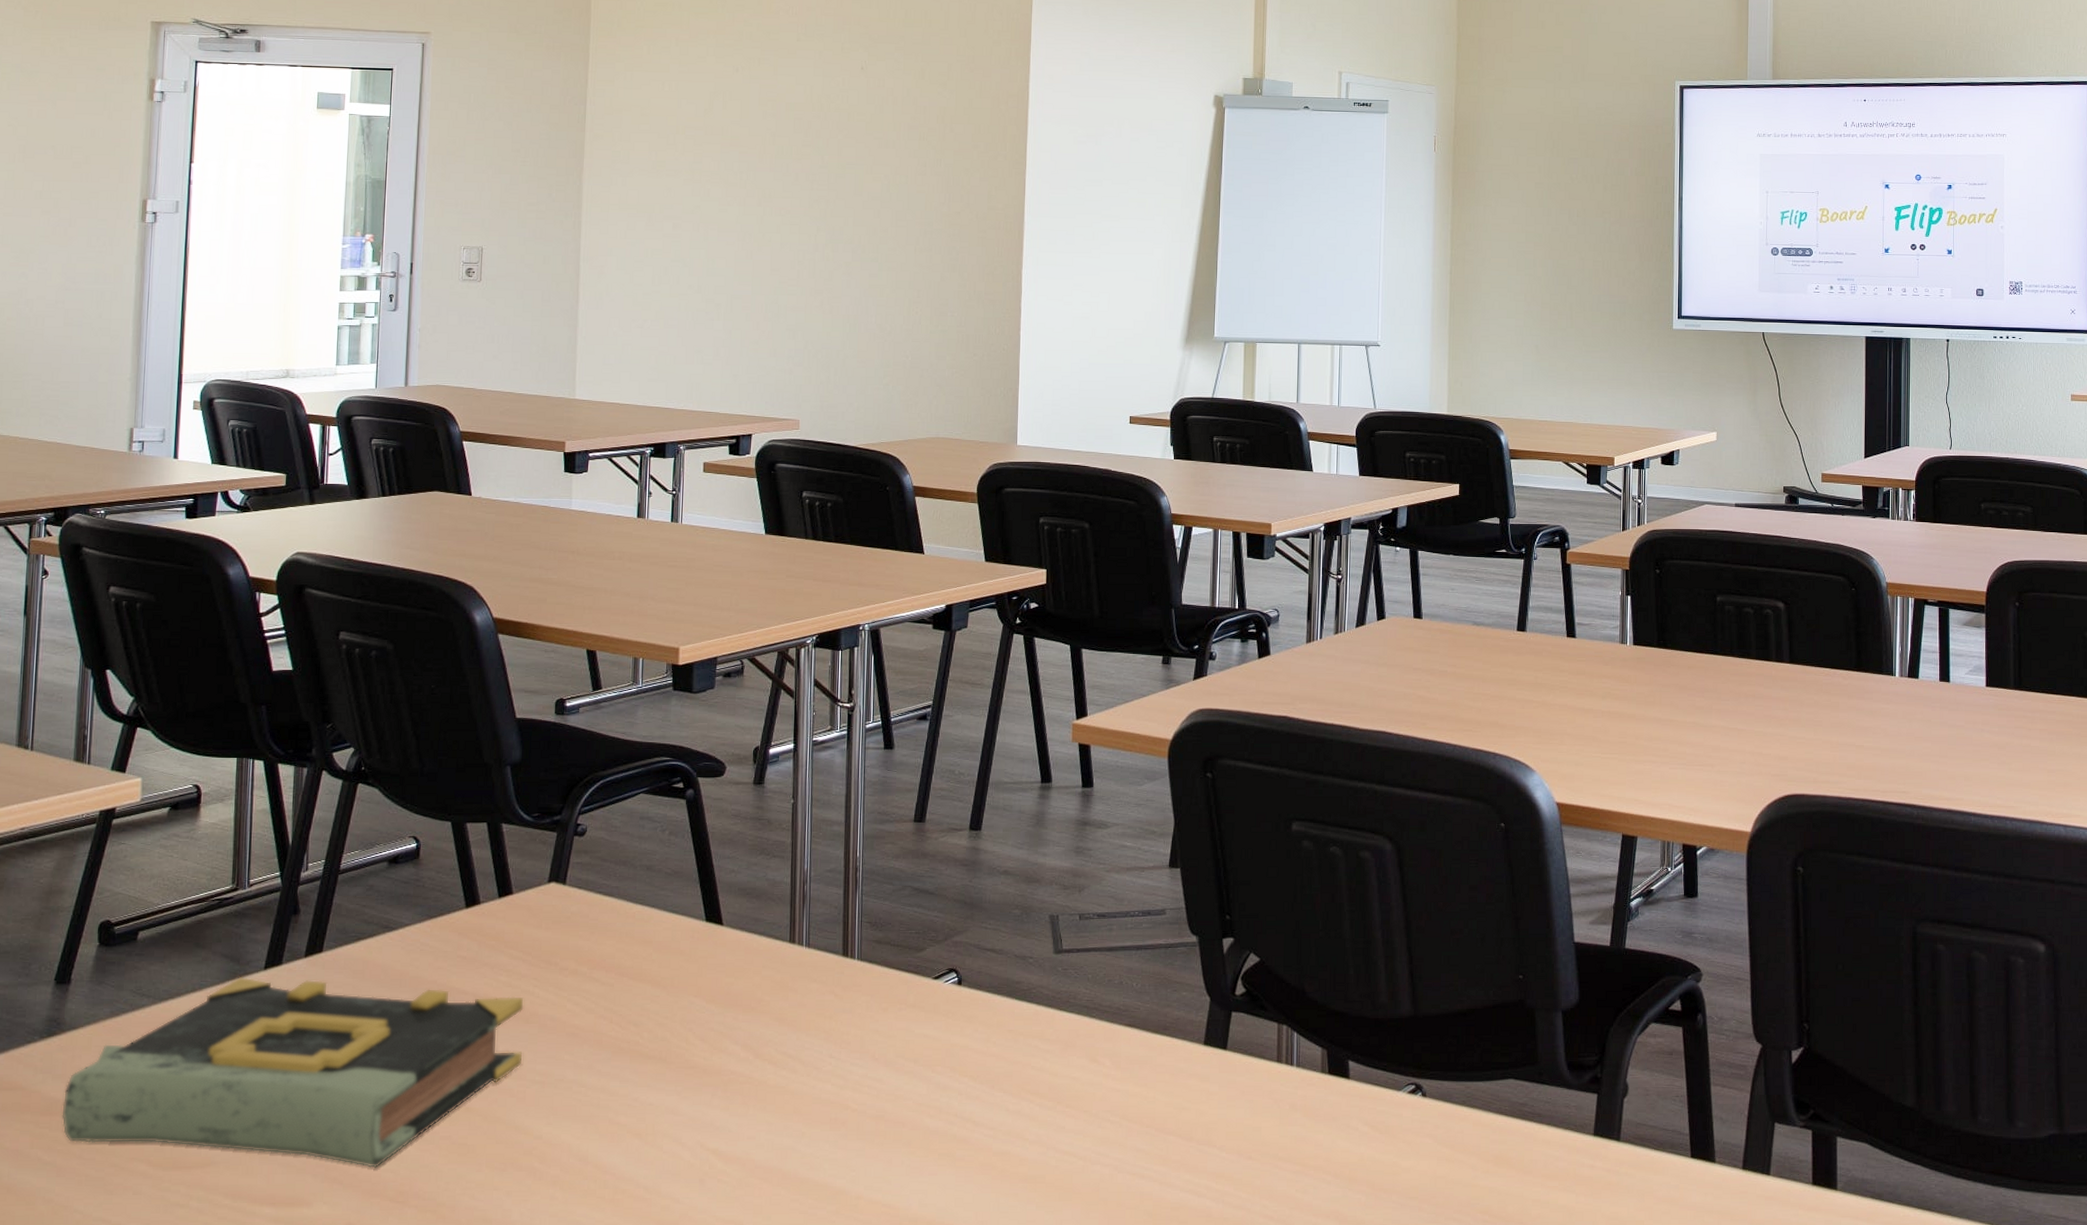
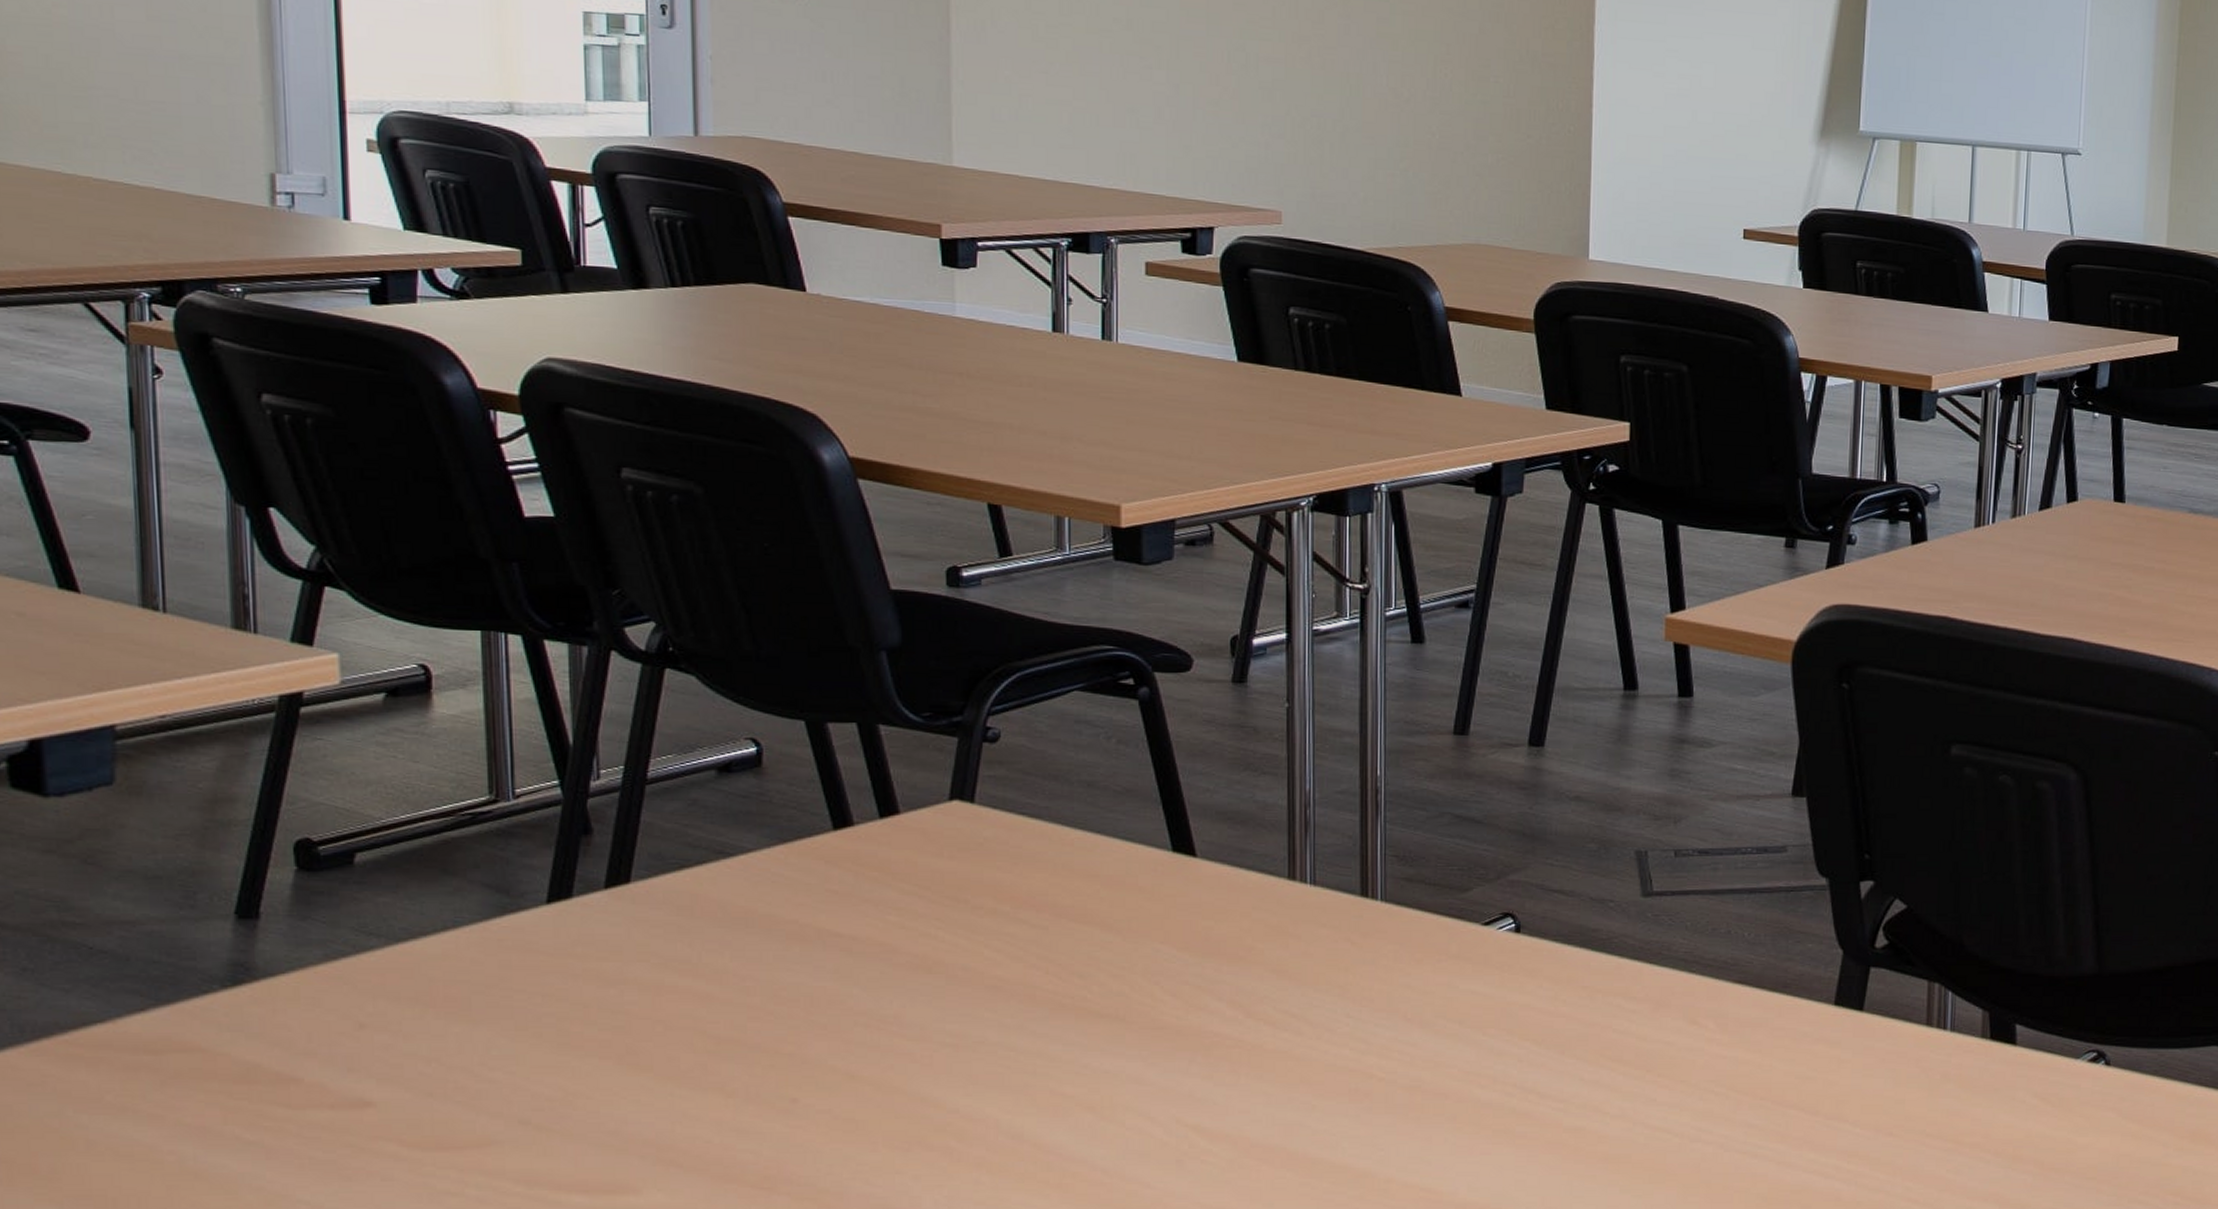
book: present [61,977,524,1169] -> none [264,913,926,1149]

